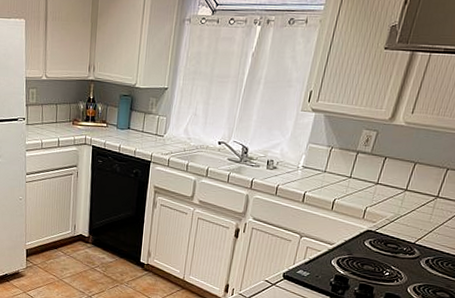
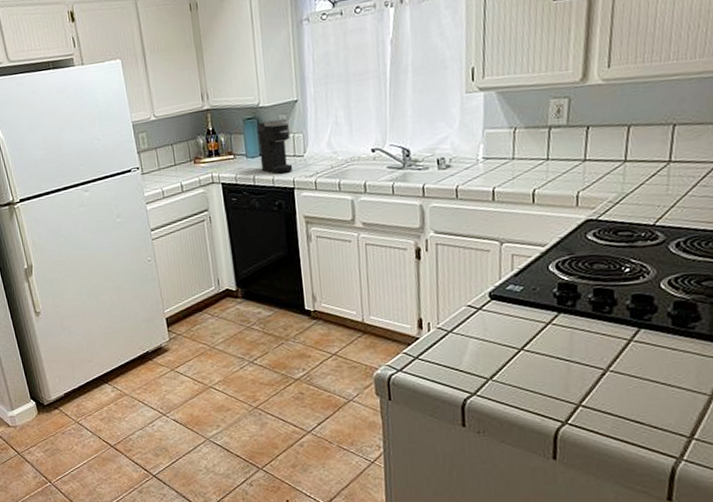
coffee maker: none [127,100,158,148] -> present [257,118,293,174]

